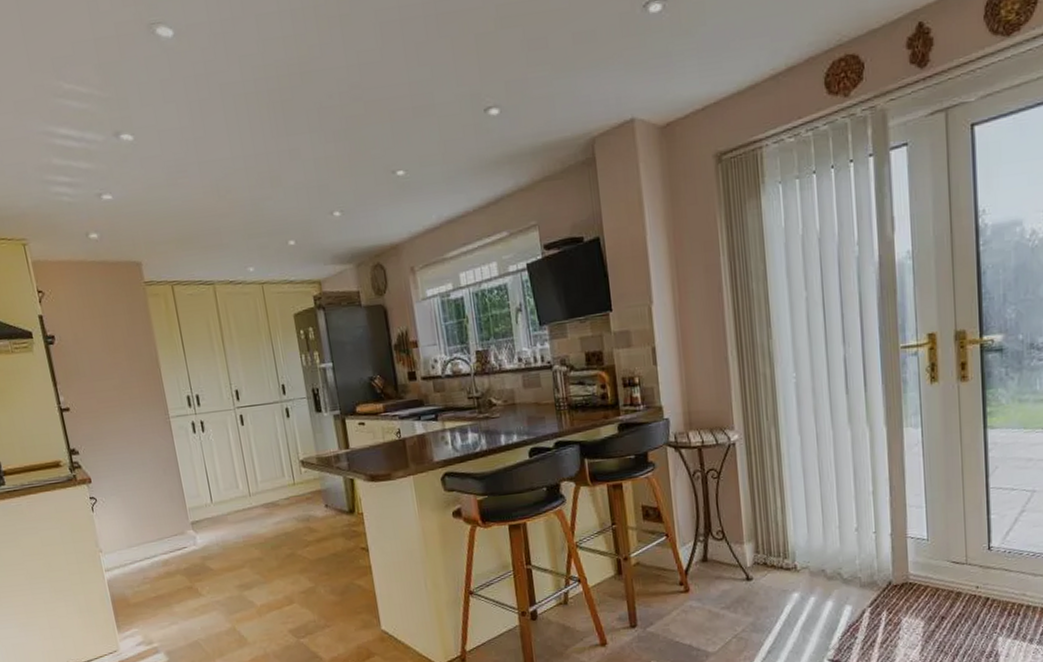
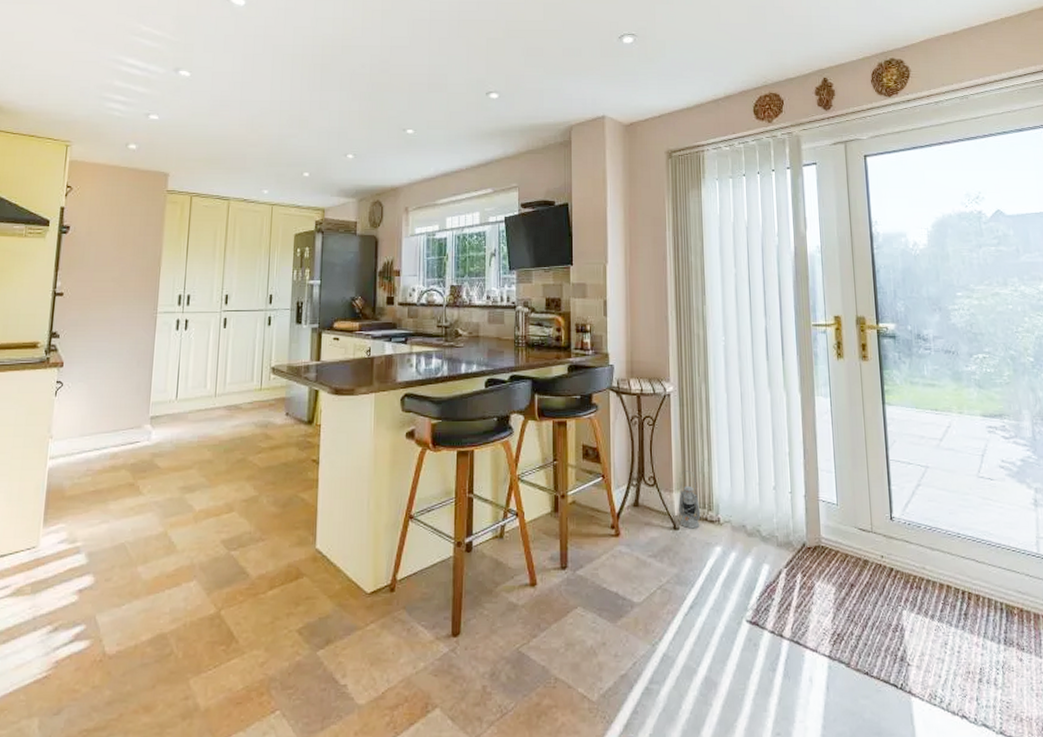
lantern: none [750,520,776,579] -> present [678,470,701,529]

